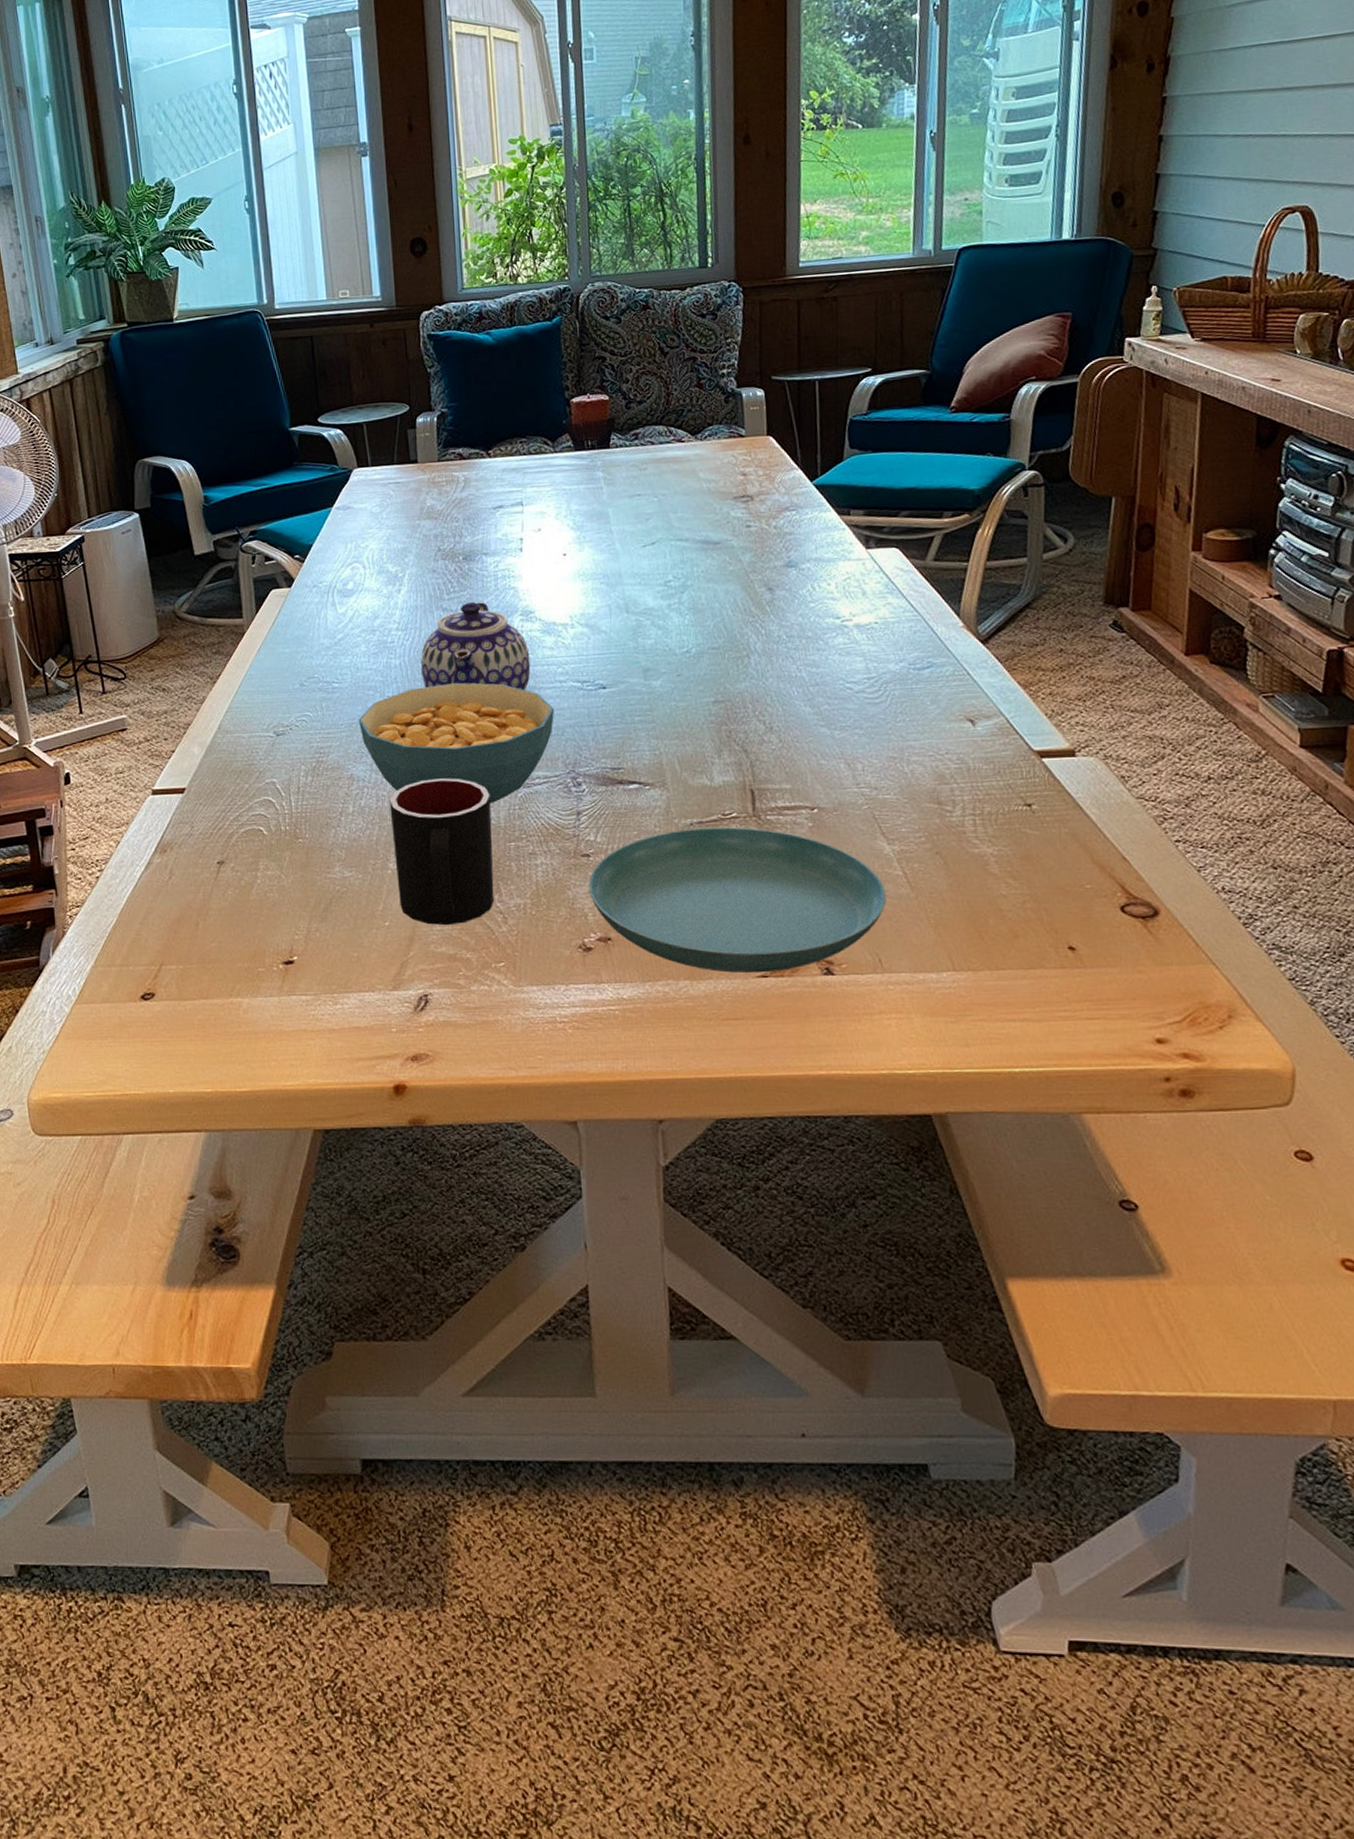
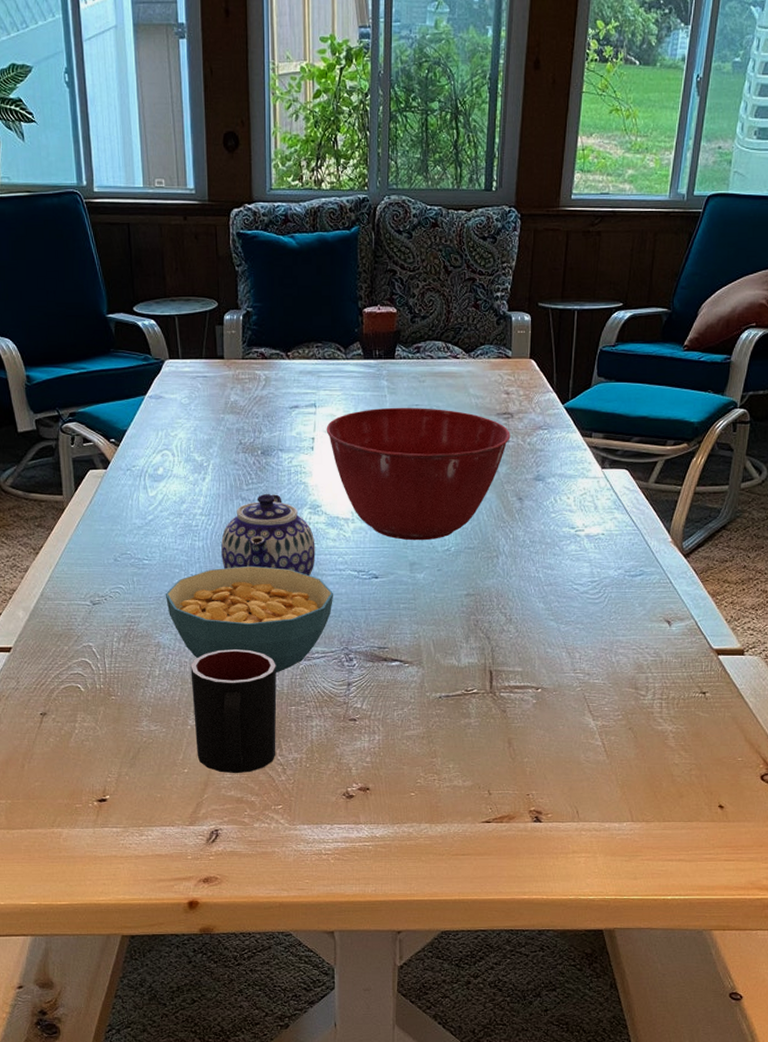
mixing bowl: none [536,497,752,644] -> present [326,407,510,541]
saucer: present [588,827,887,974] -> none [354,700,588,819]

